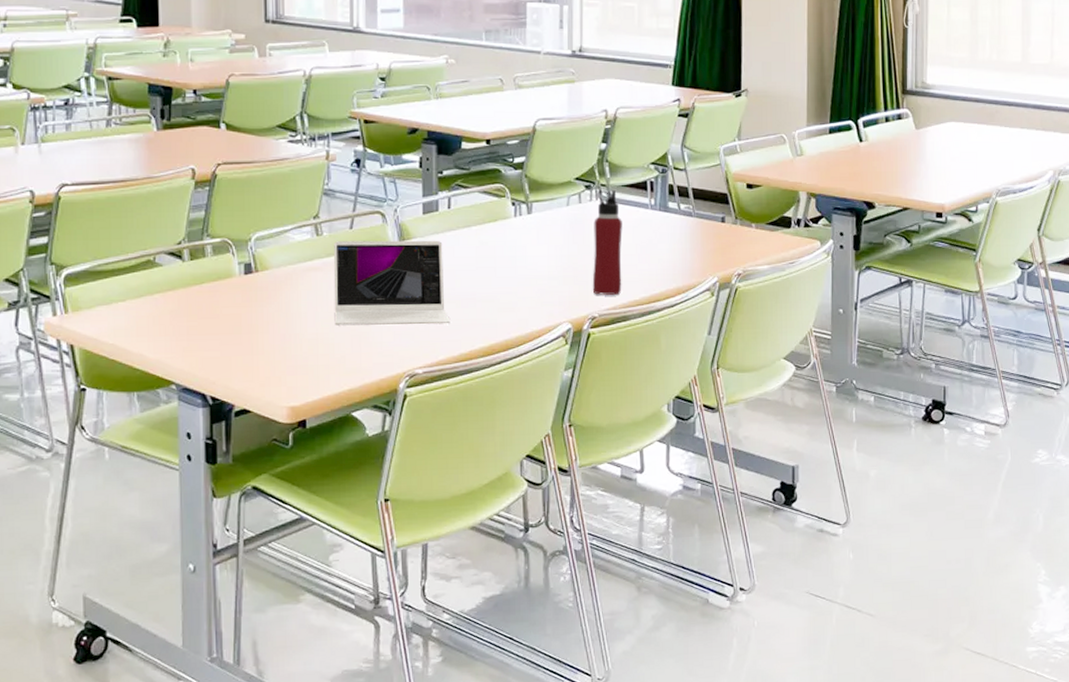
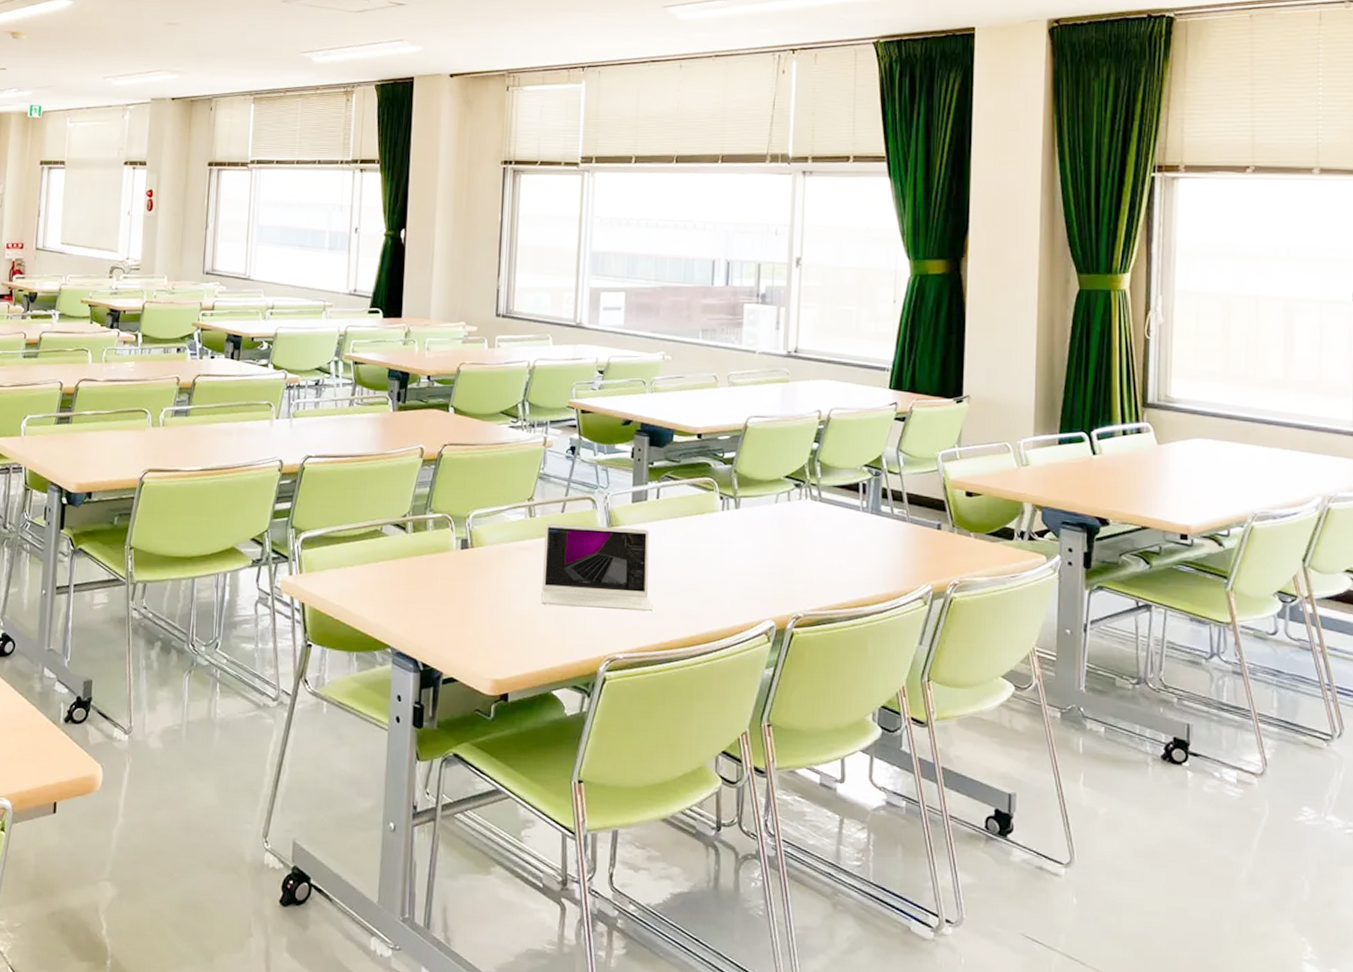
water bottle: present [592,190,623,295] -> none [798,490,832,596]

